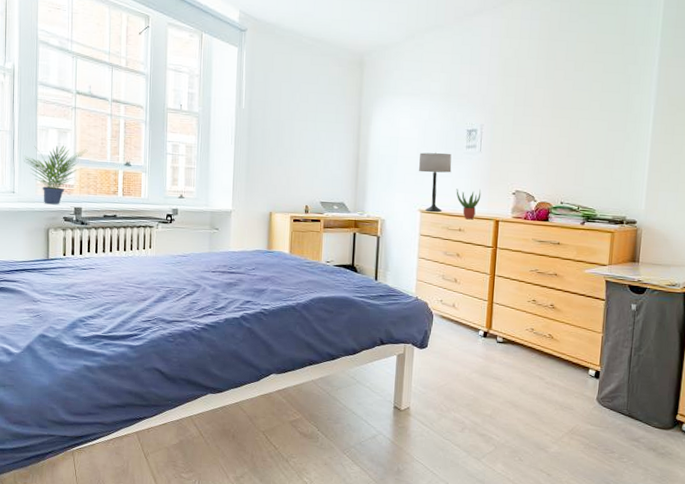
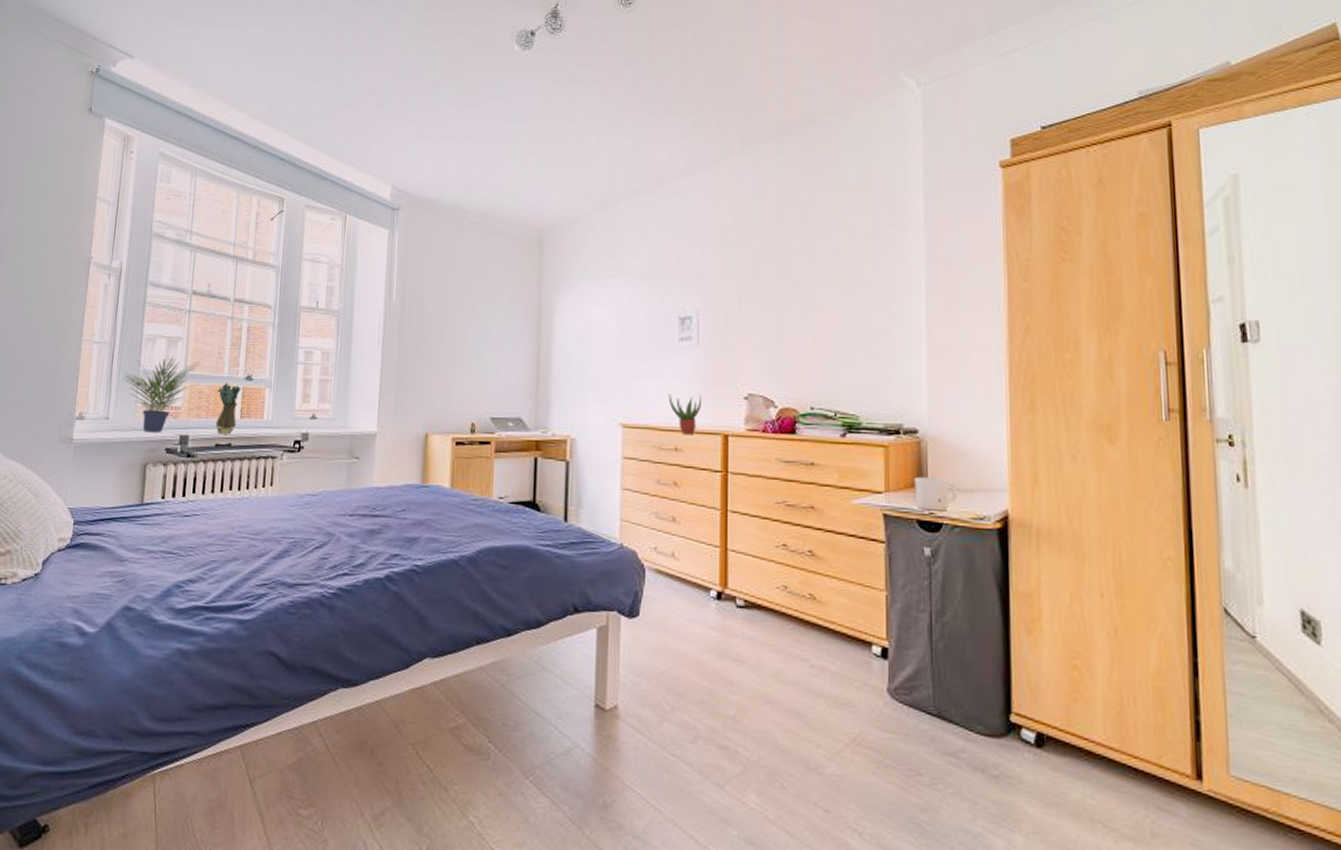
vase: none [102,167,122,208] -> present [215,382,241,434]
table lamp: present [419,152,452,213] -> none [618,348,661,427]
mug: none [629,254,659,280] -> present [915,476,957,512]

